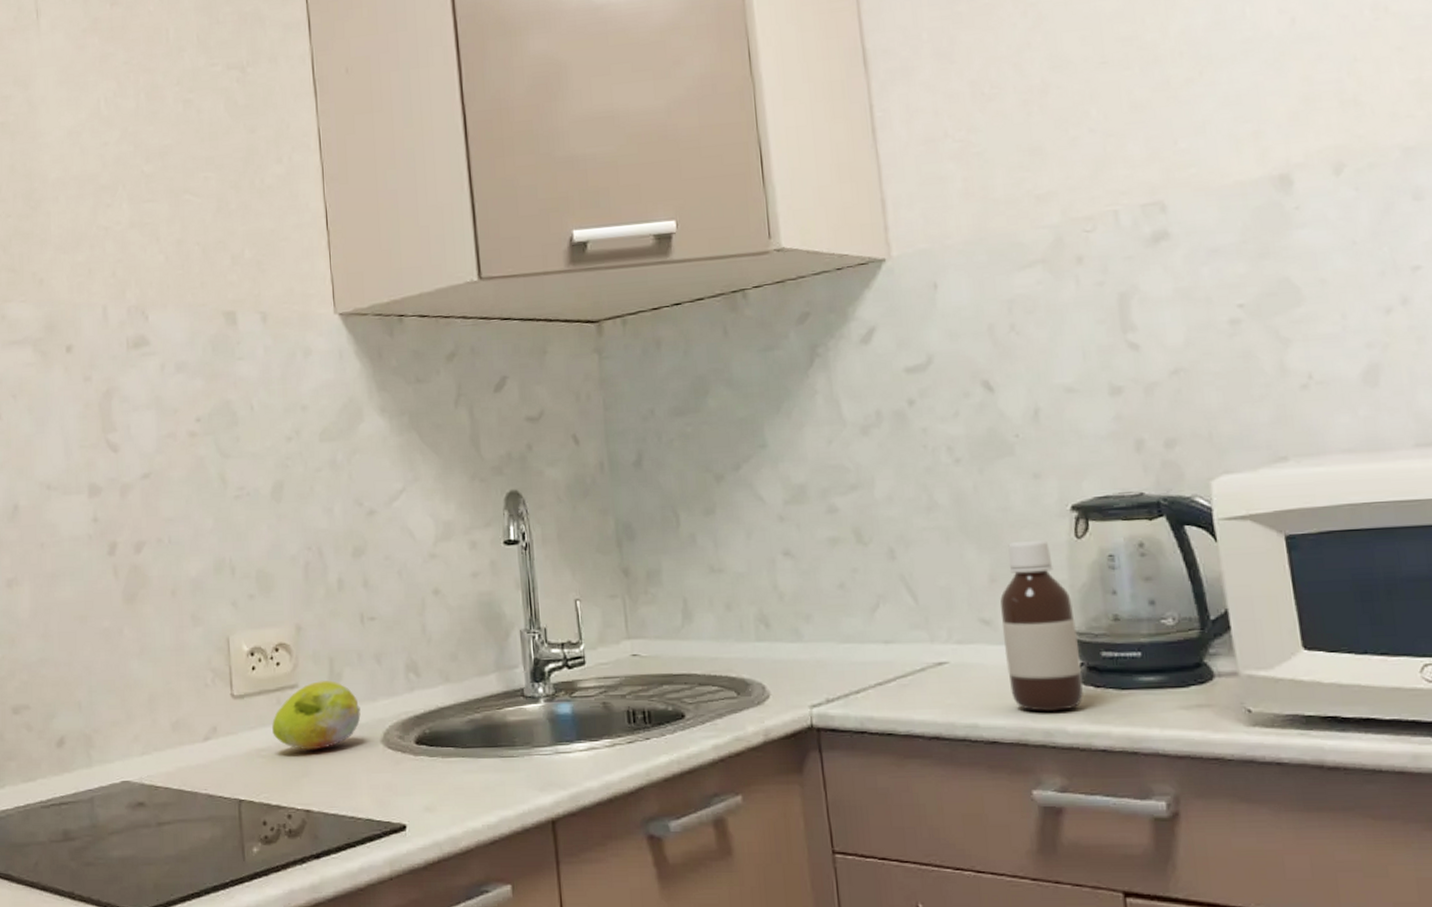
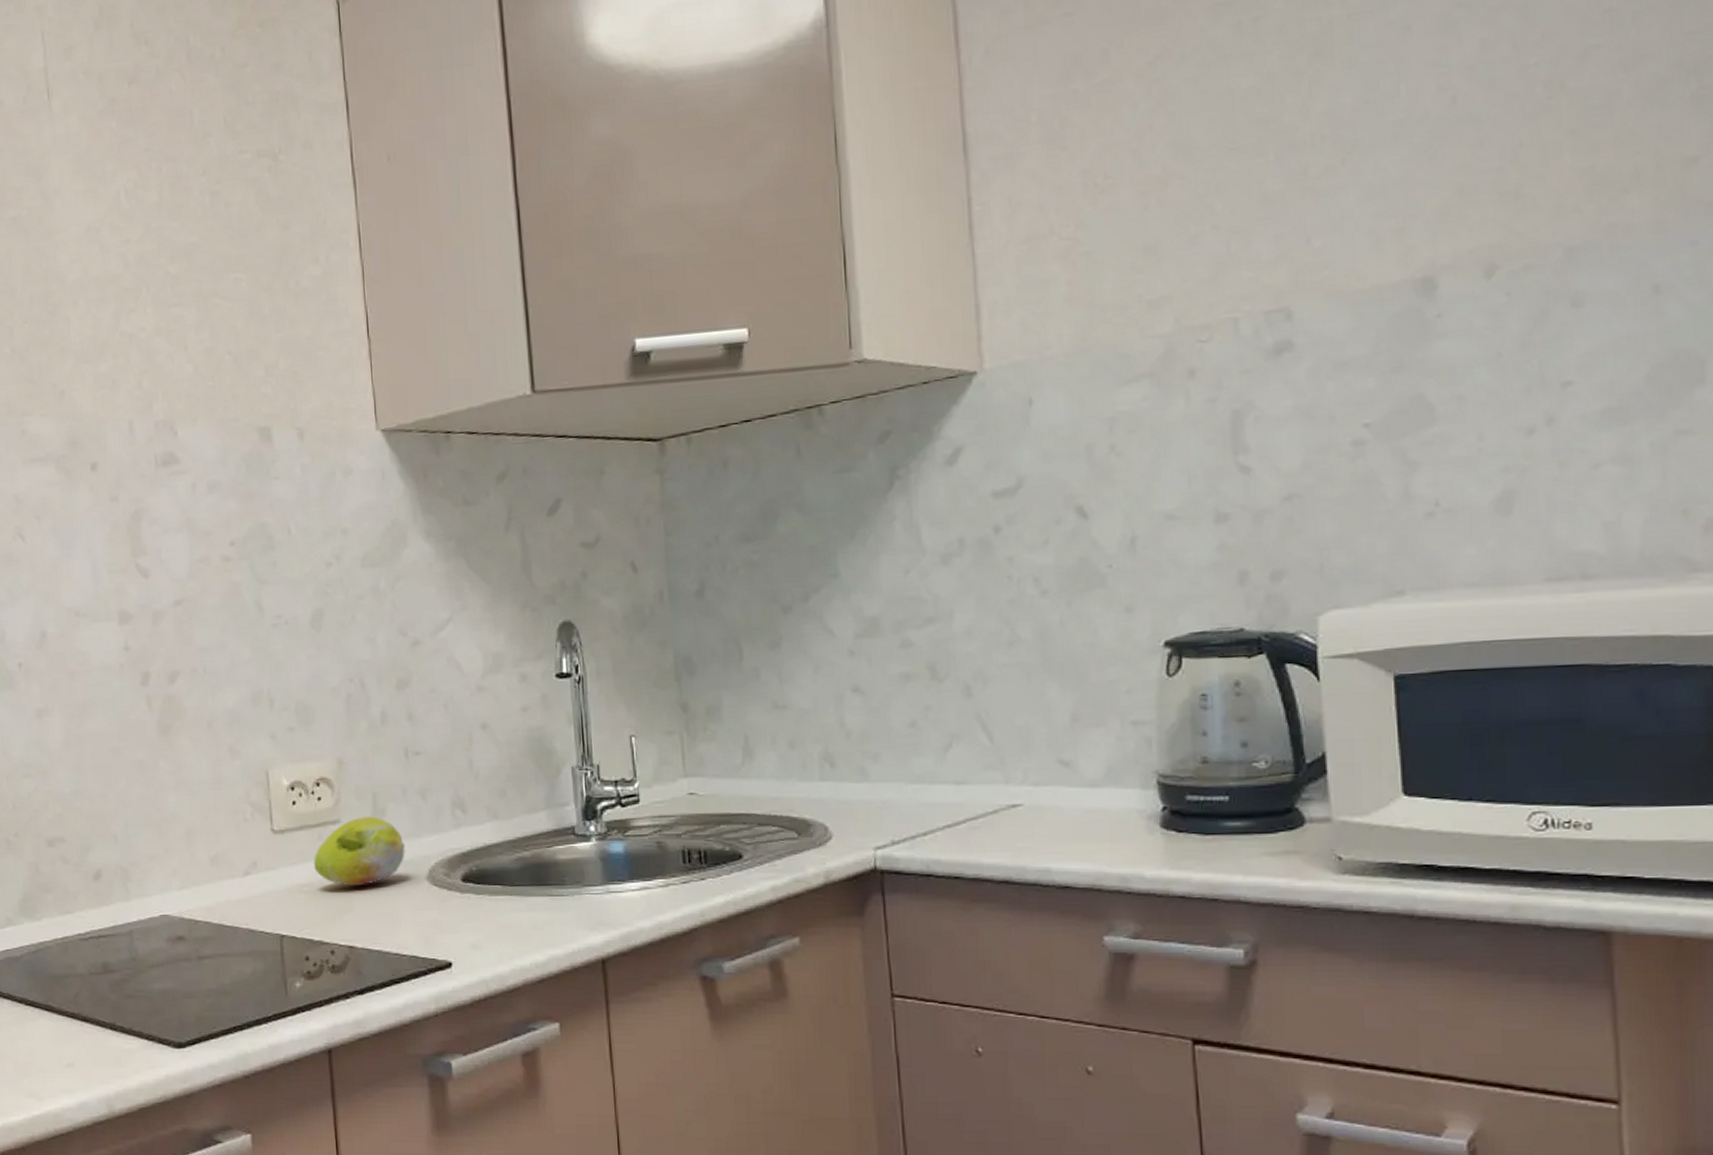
bottle: present [999,539,1084,711] -> none [1080,677,1165,856]

